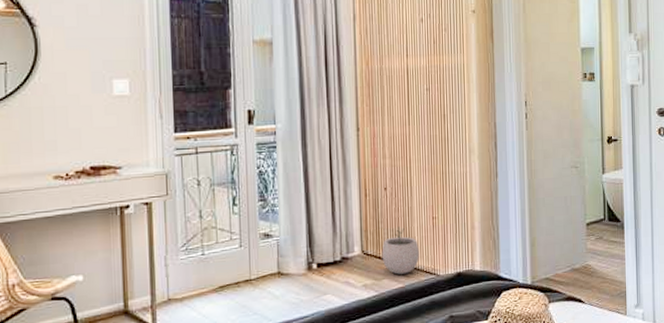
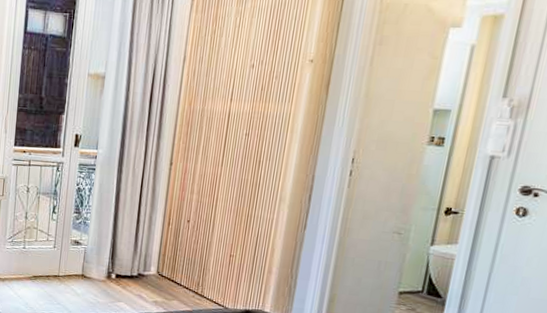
plant pot: present [381,226,420,275] -> none [175,257,212,300]

